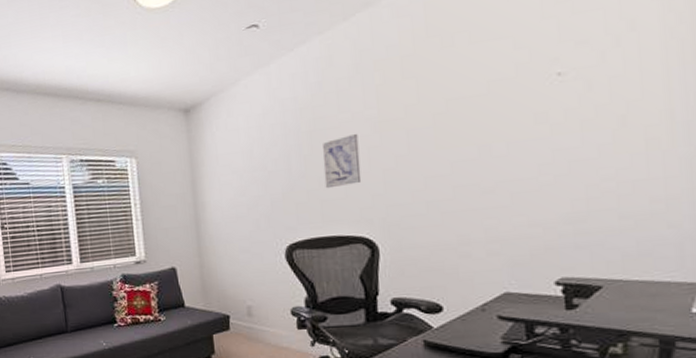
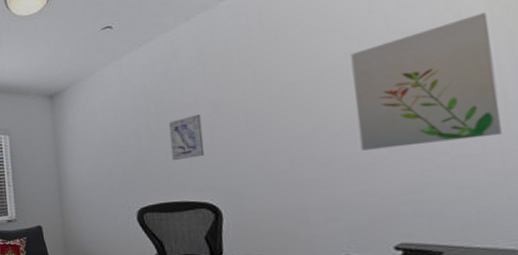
wall art: none [520,21,666,176] -> present [350,12,502,151]

